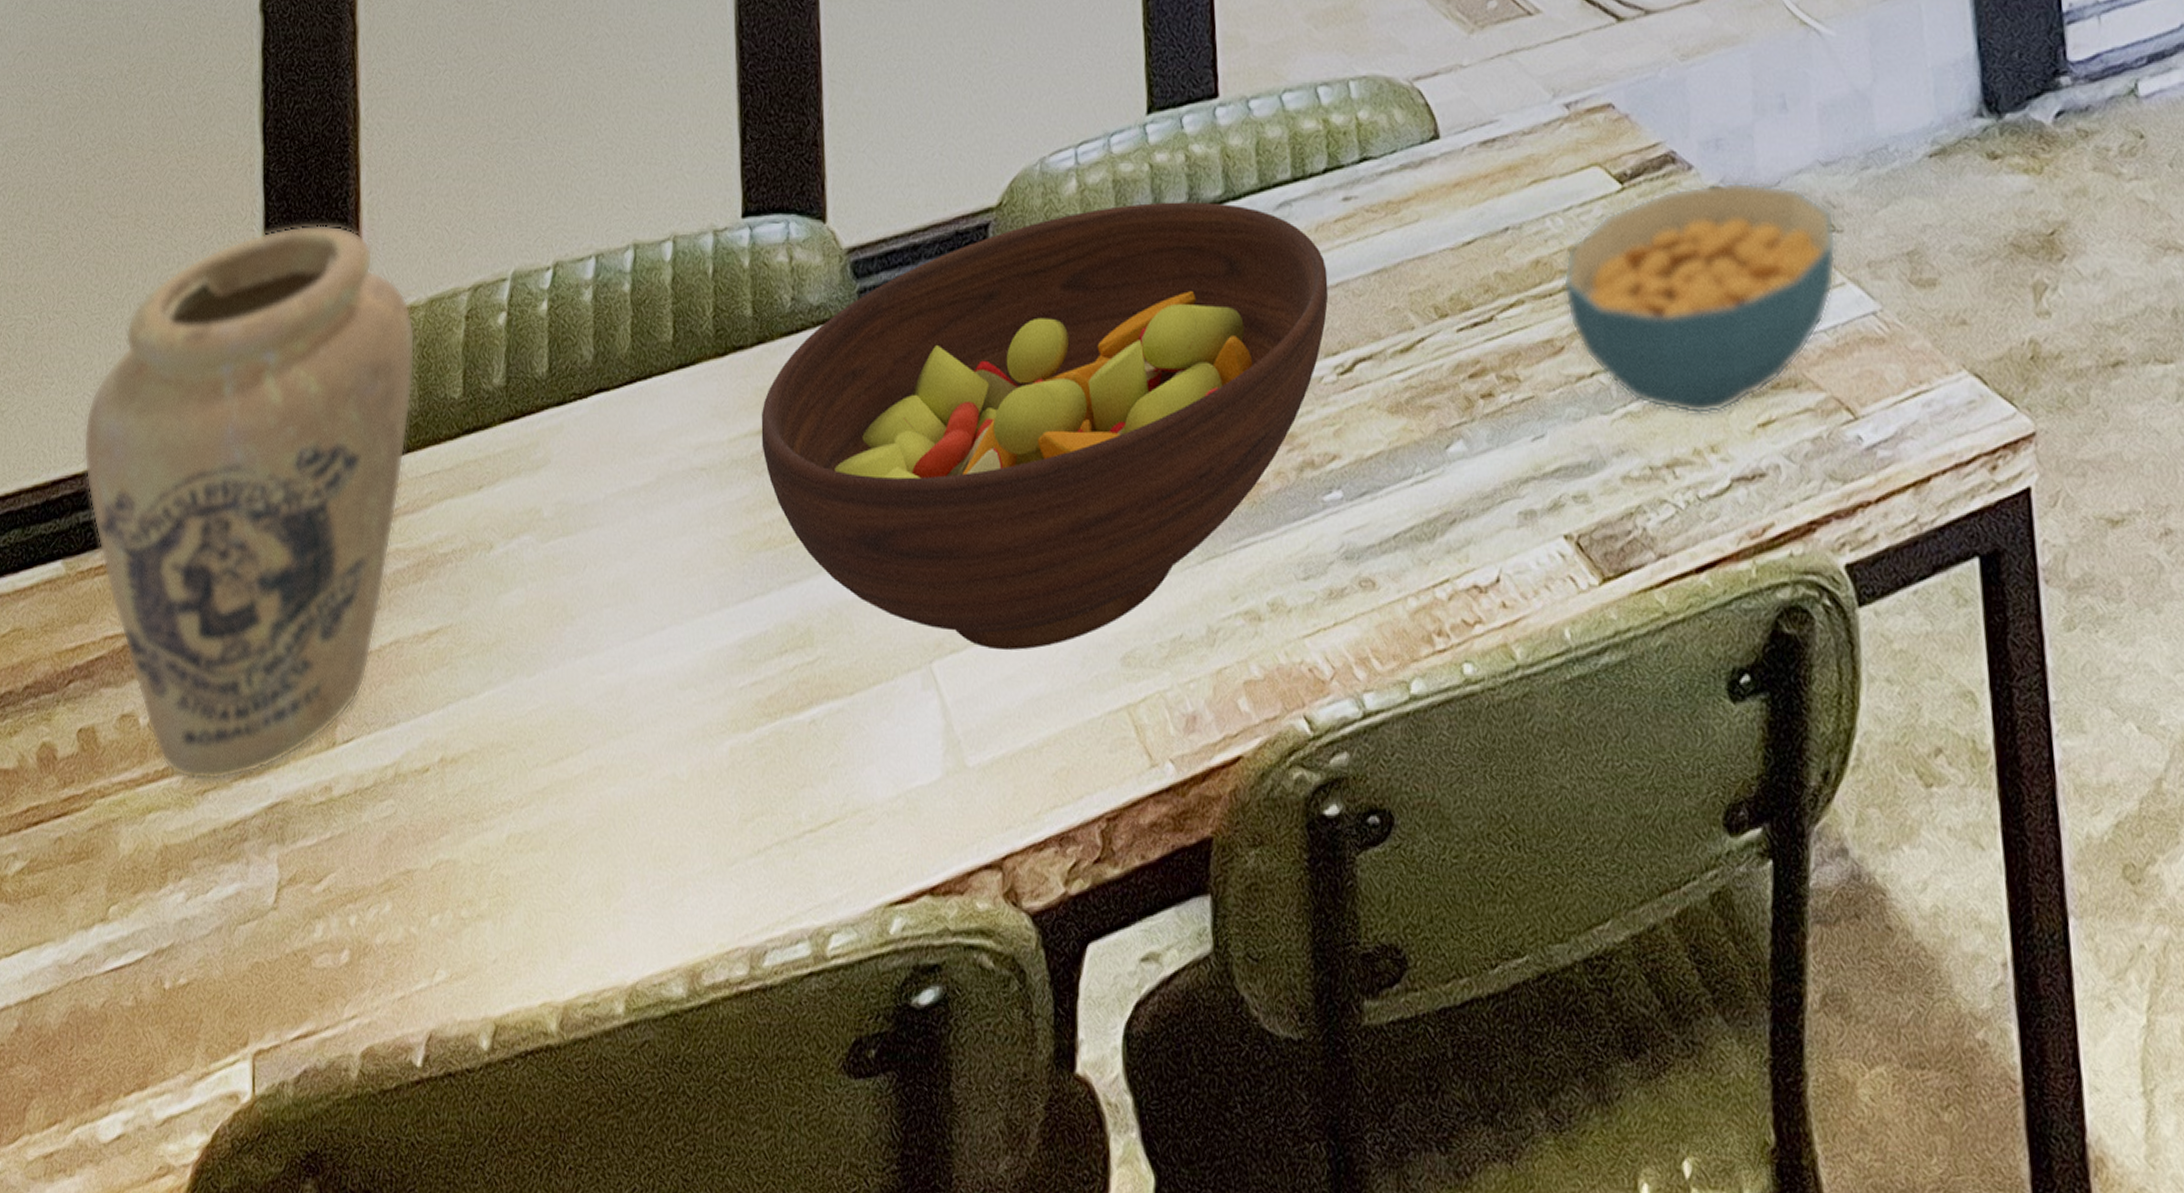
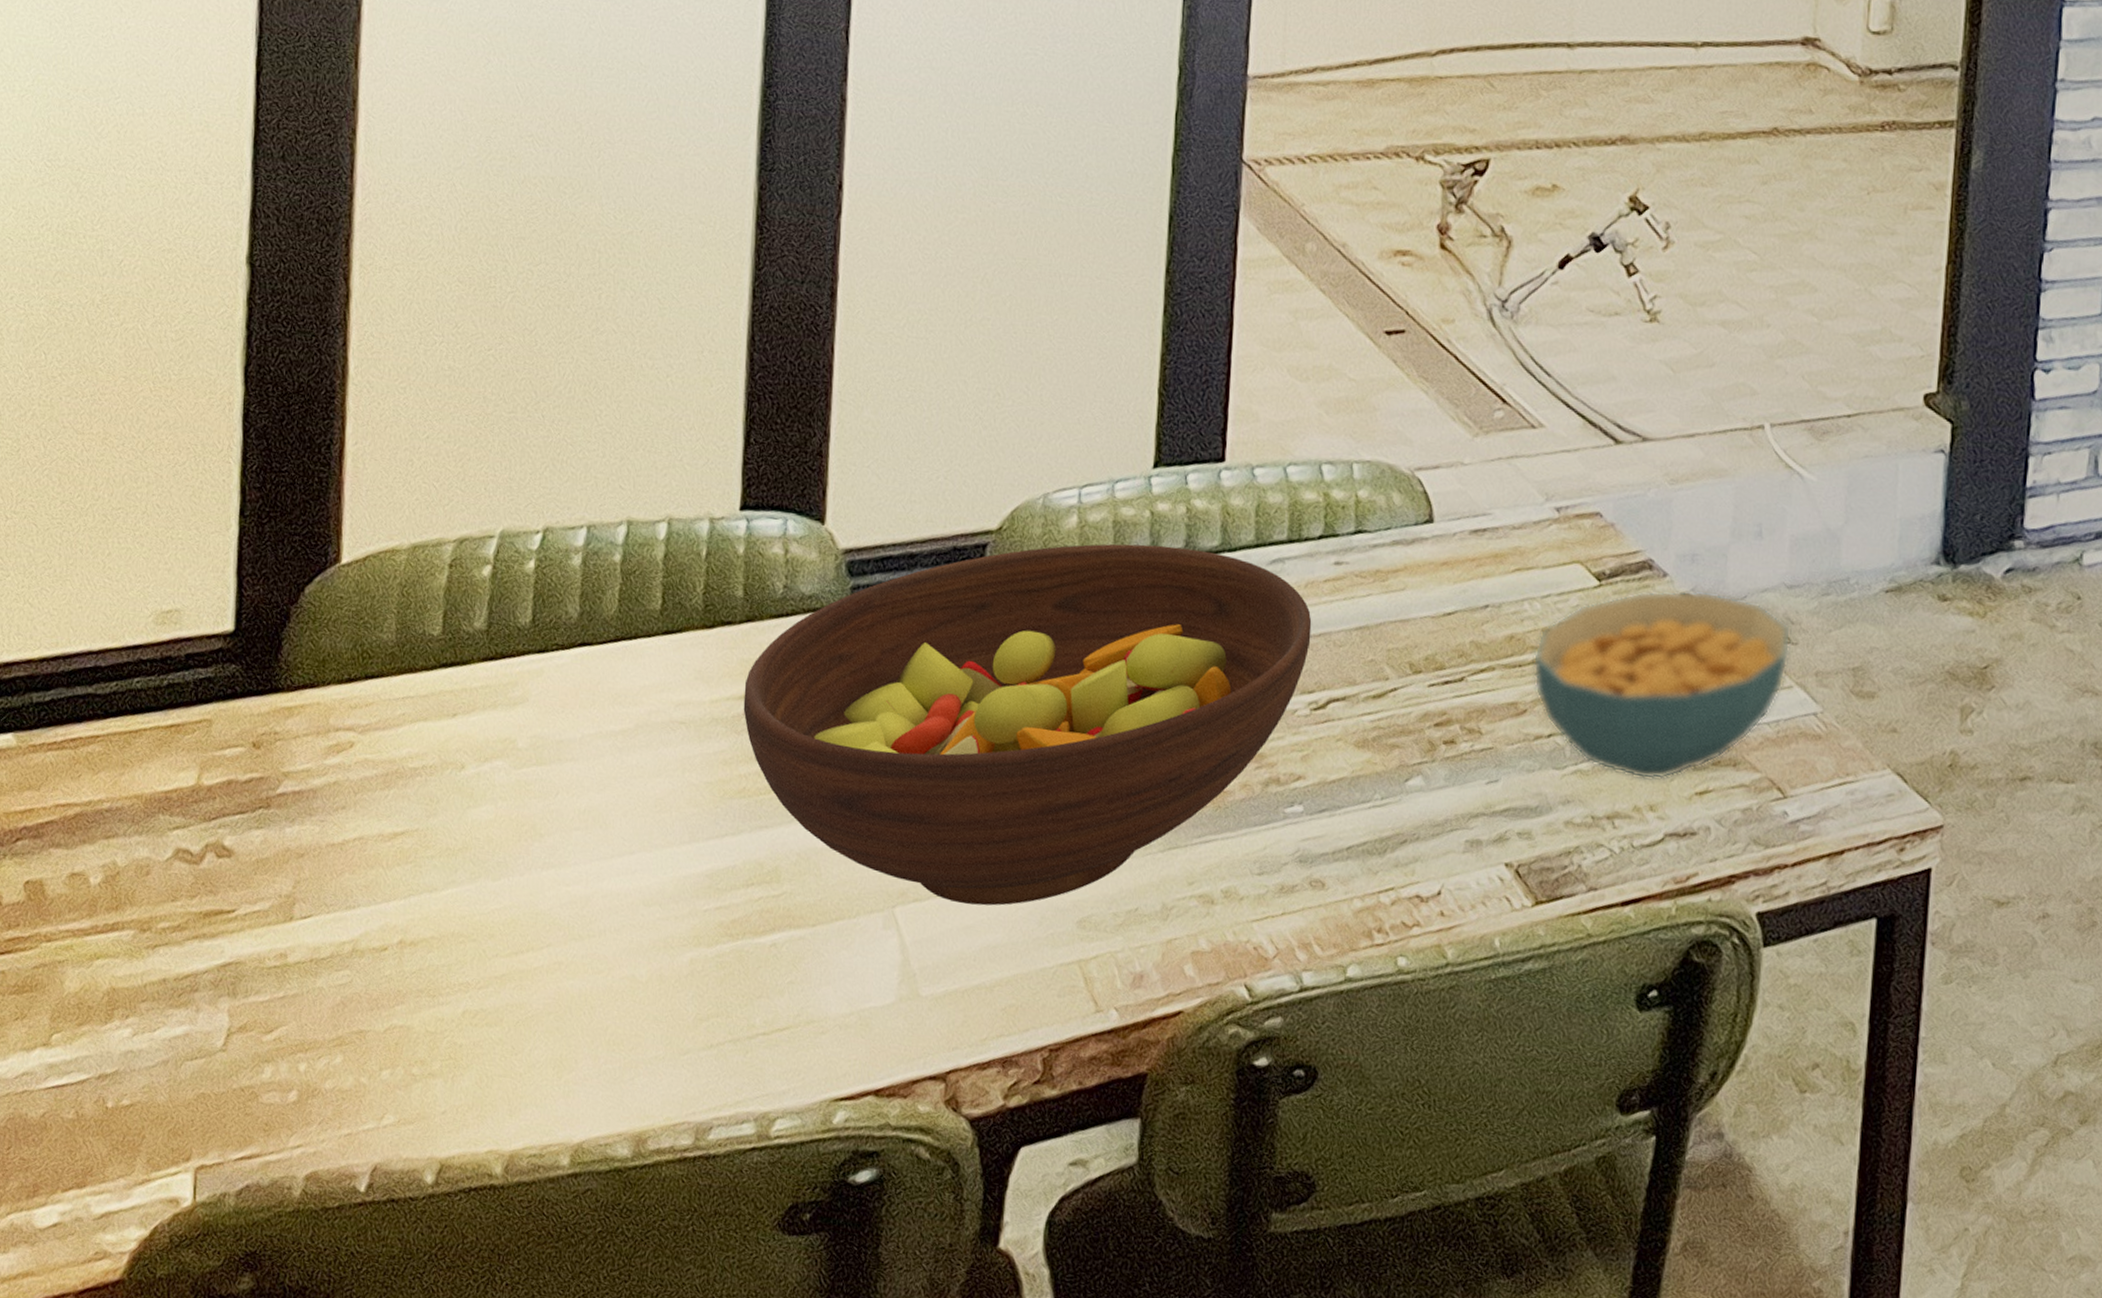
vase: present [83,225,415,781] -> none [39,463,396,939]

